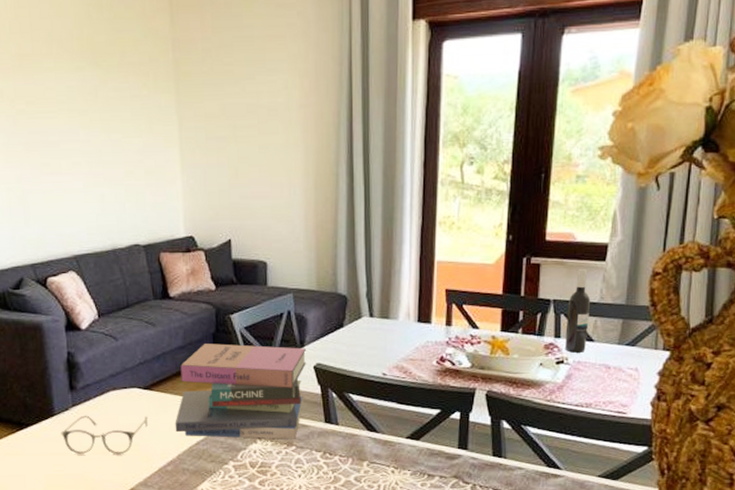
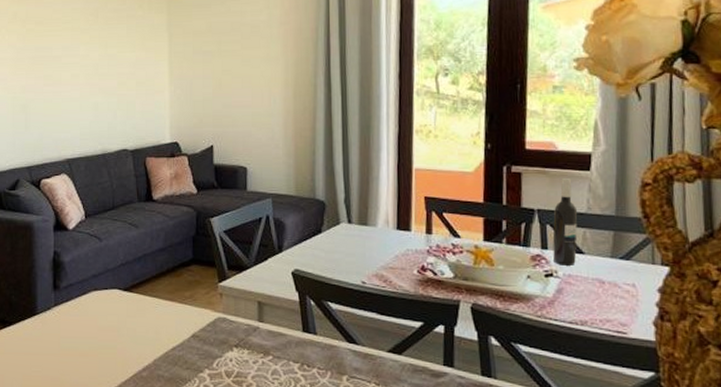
eyeglasses: present [61,415,148,455] -> none [41,315,127,357]
books: present [175,343,307,439] -> none [152,246,285,348]

